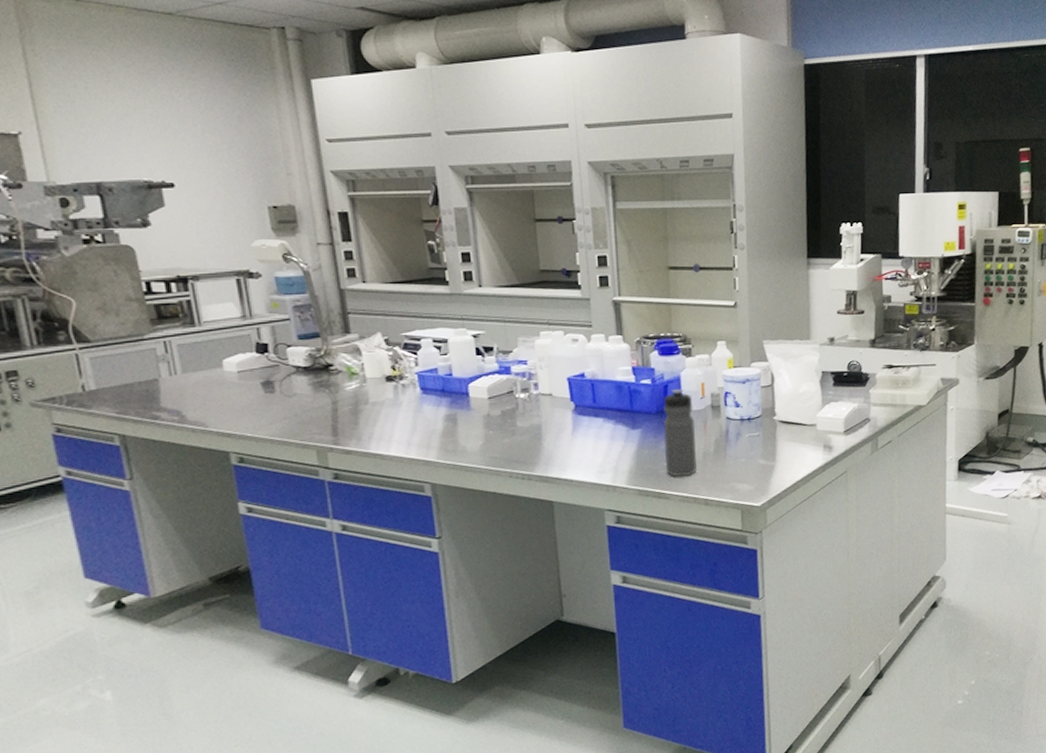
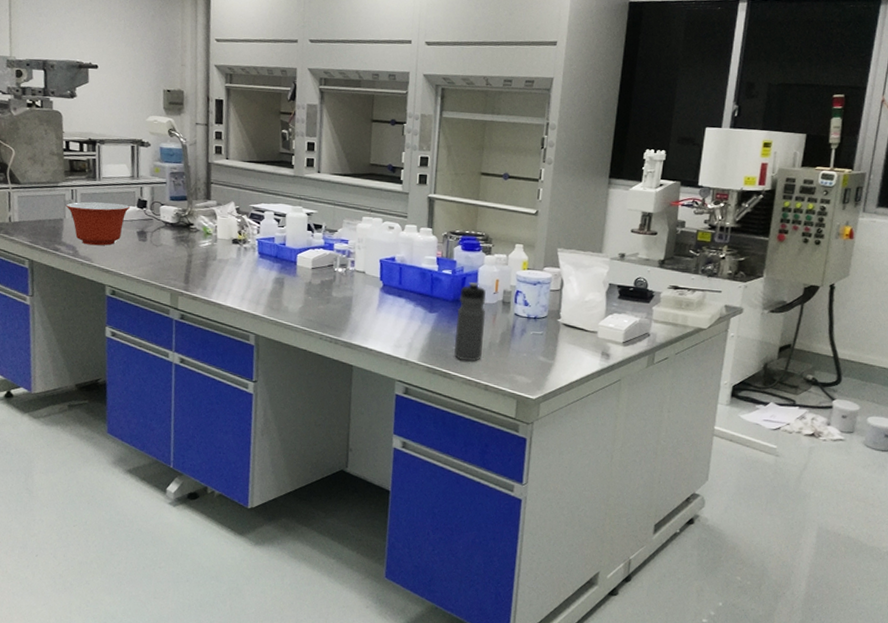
mixing bowl: none [160,351,246,407] -> present [66,201,130,246]

